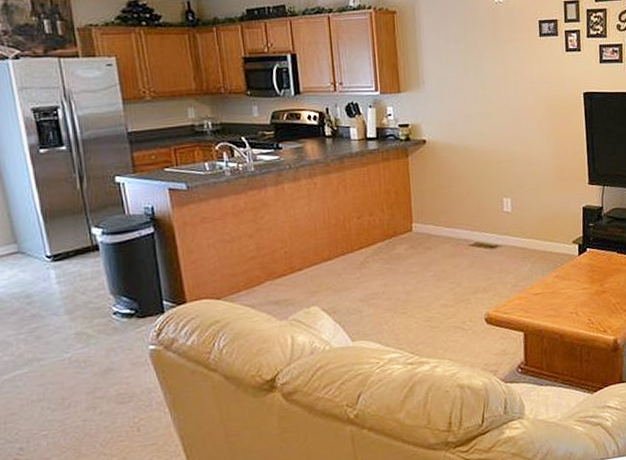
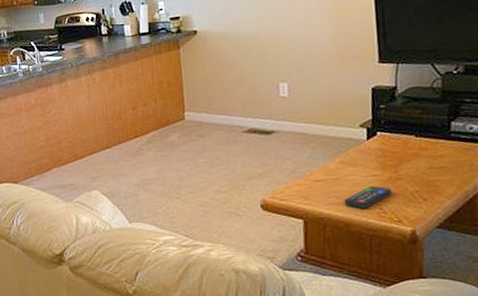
remote control: none [559,298,599,320] -> present [344,185,392,209]

